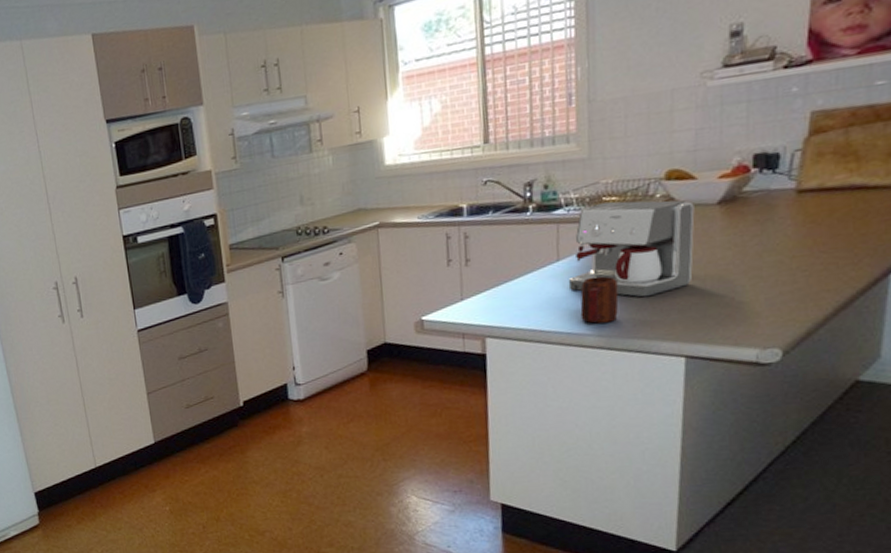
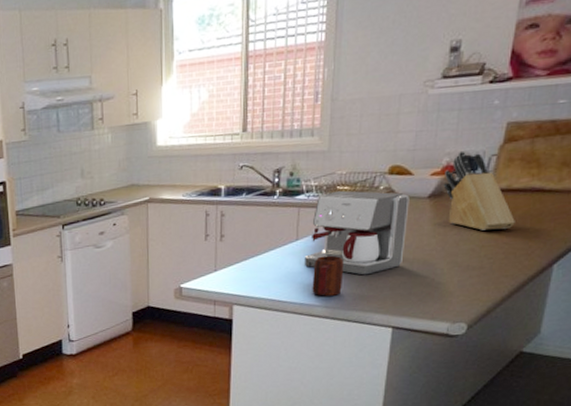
knife block: none [735,147,833,239] -> present [443,150,515,231]

